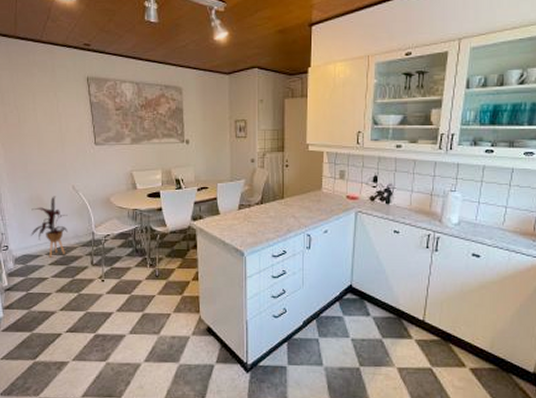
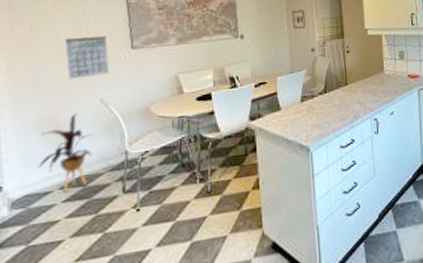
calendar: none [43,130,79,167] -> present [64,36,110,80]

